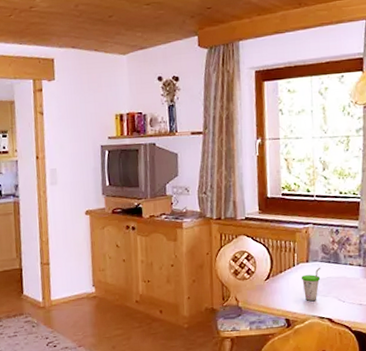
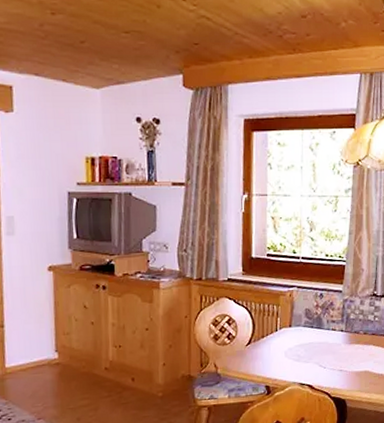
cup: present [301,267,321,302] -> none [284,332,304,368]

